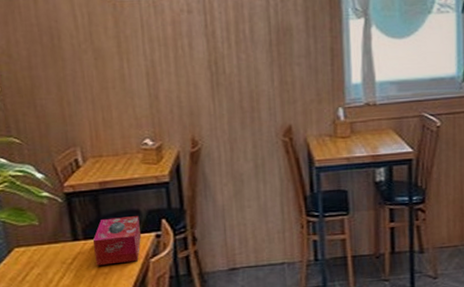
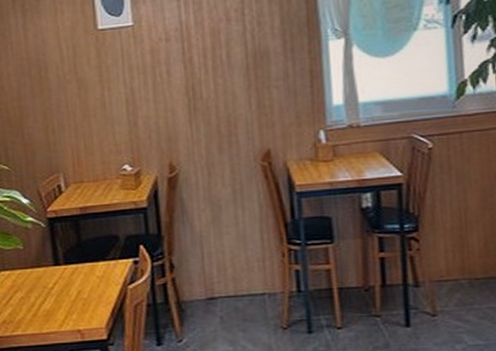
tissue box: present [92,216,142,266] -> none [73,242,120,291]

